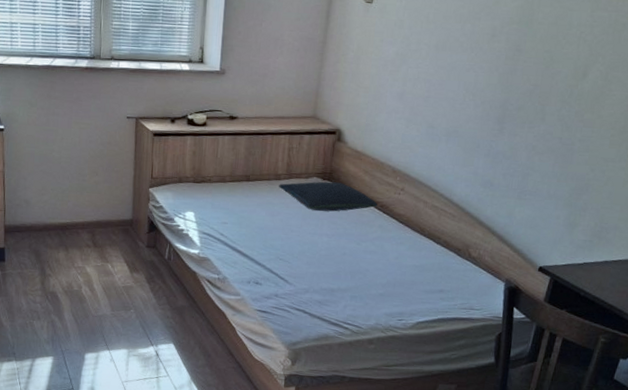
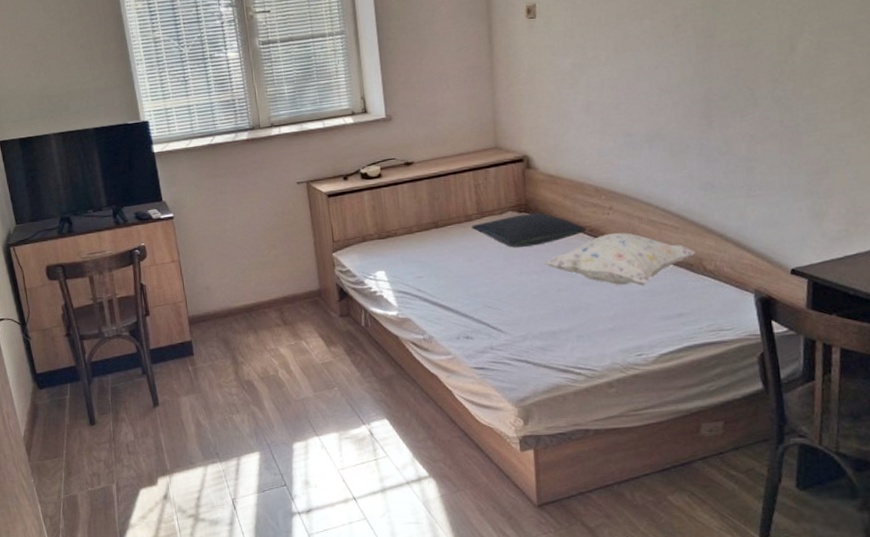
decorative pillow: none [336,211,465,261] -> present [544,232,696,286]

